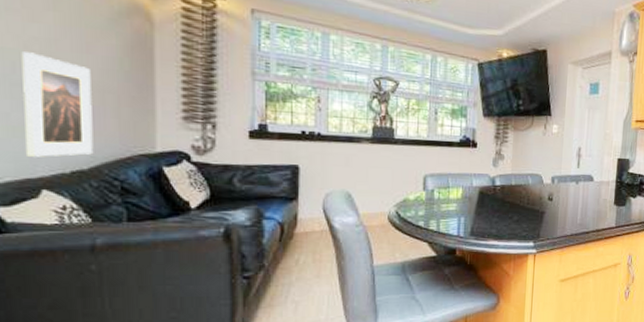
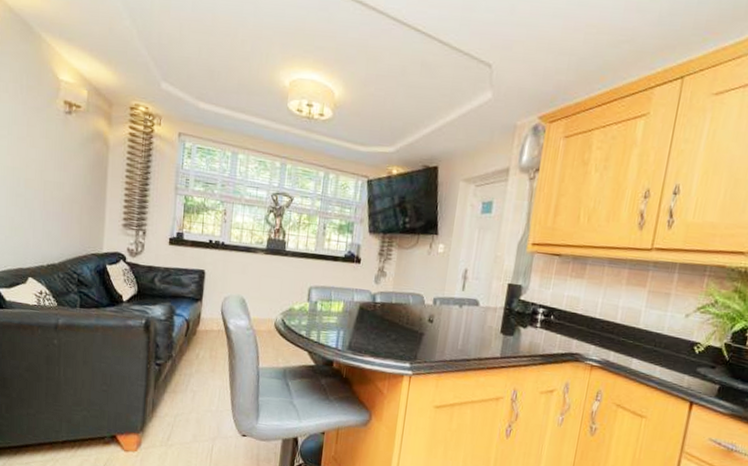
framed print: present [21,52,94,157] -> none [22,170,65,252]

